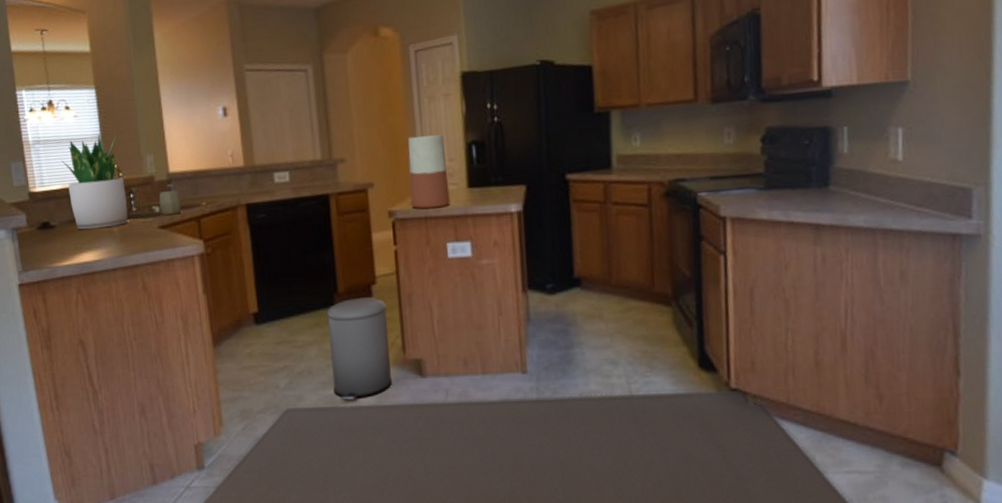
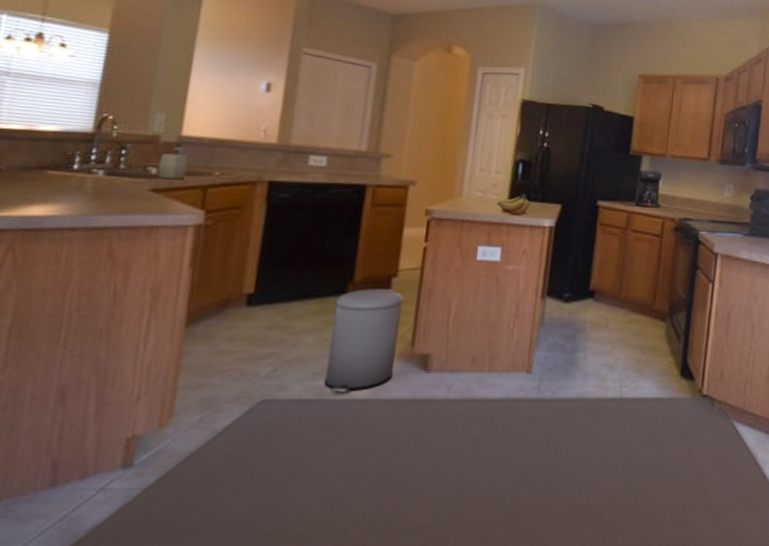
planter: present [62,134,128,230] -> none [31,80,121,182]
vase: present [407,134,450,210] -> none [450,145,495,214]
fruit: none [457,179,491,205] -> present [497,194,530,216]
coffee maker: none [608,126,643,174] -> present [634,169,663,208]

